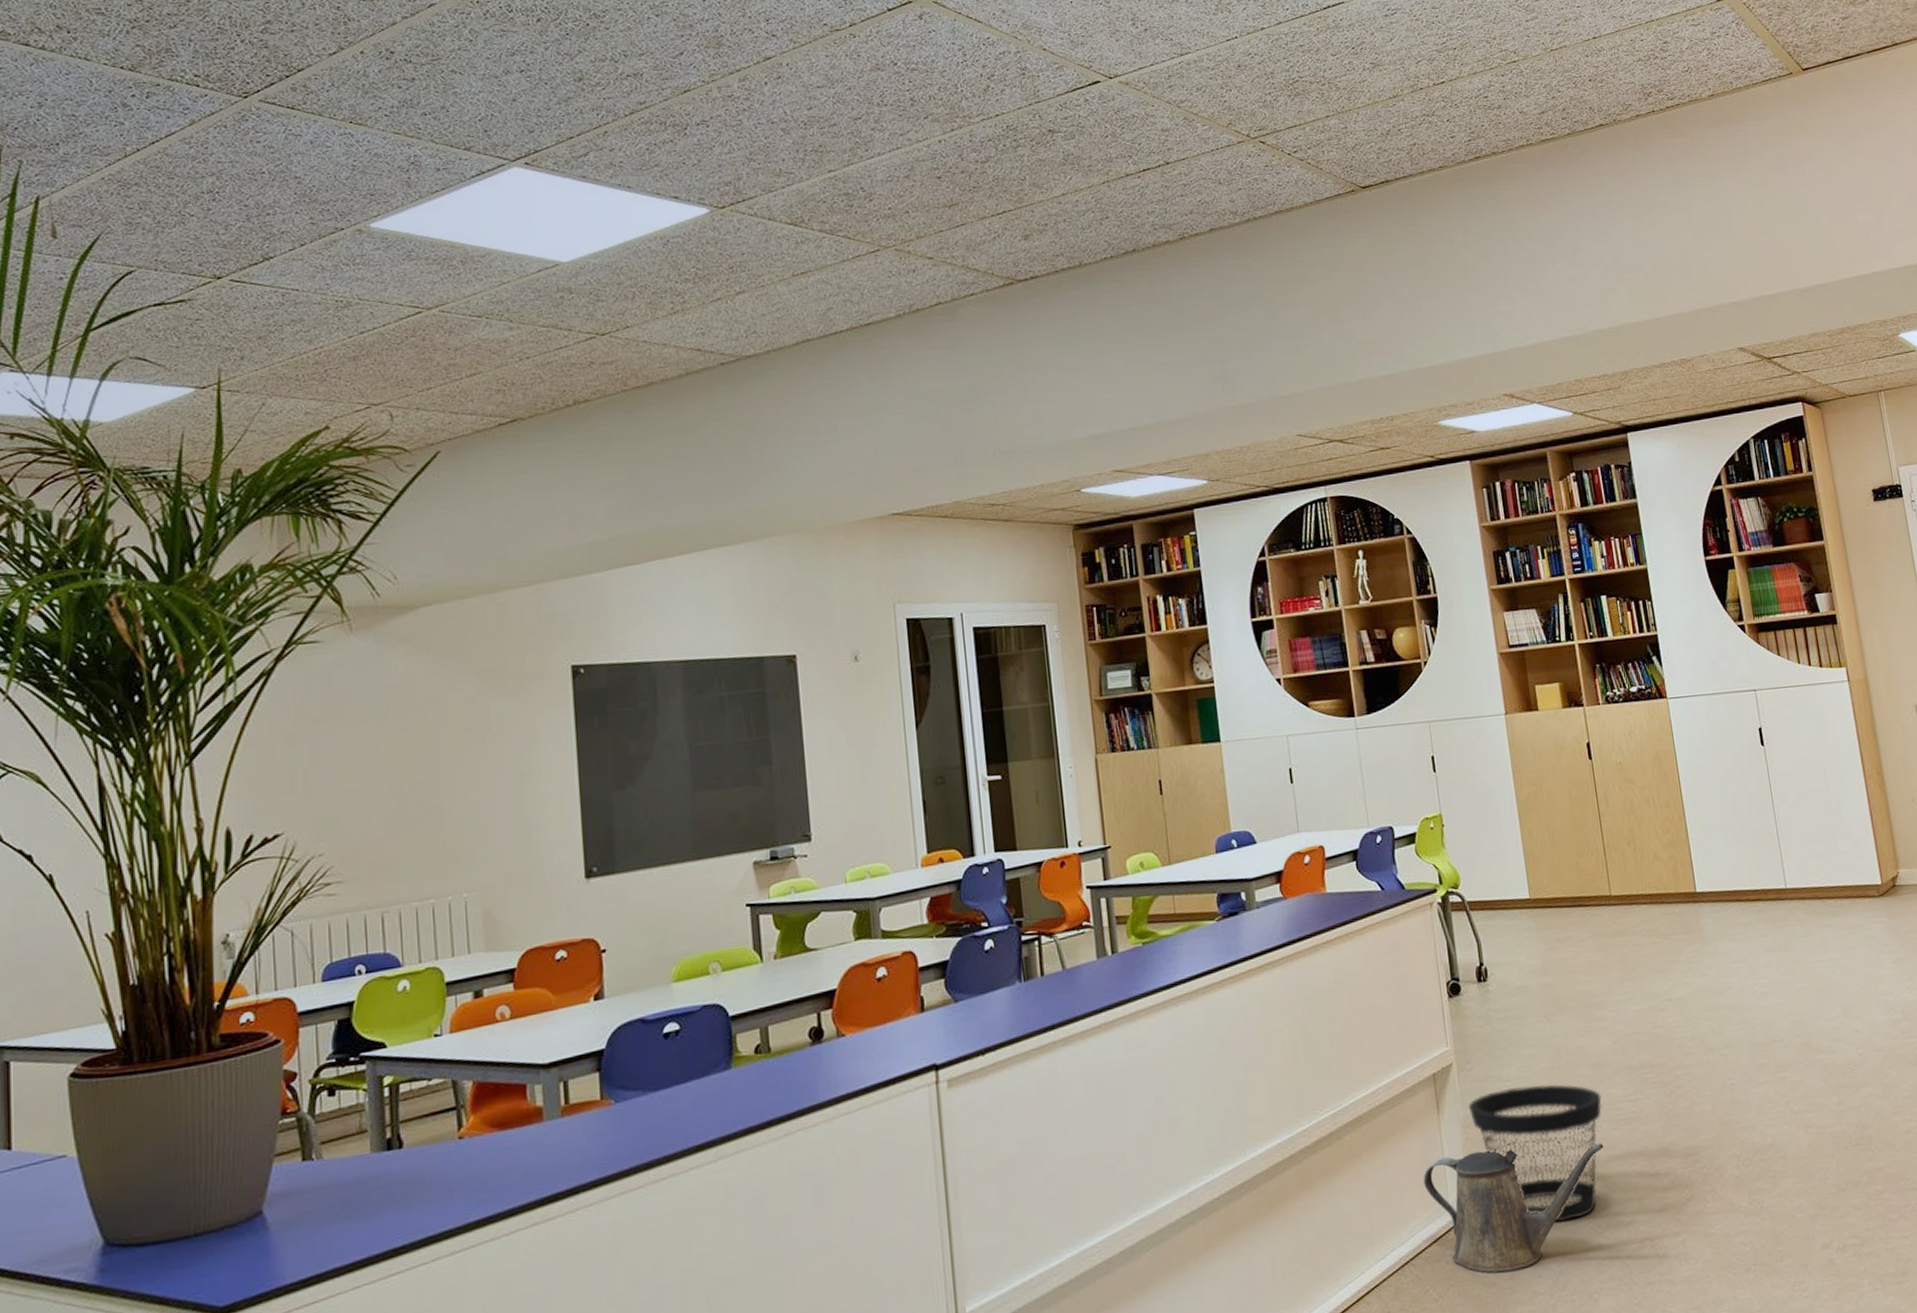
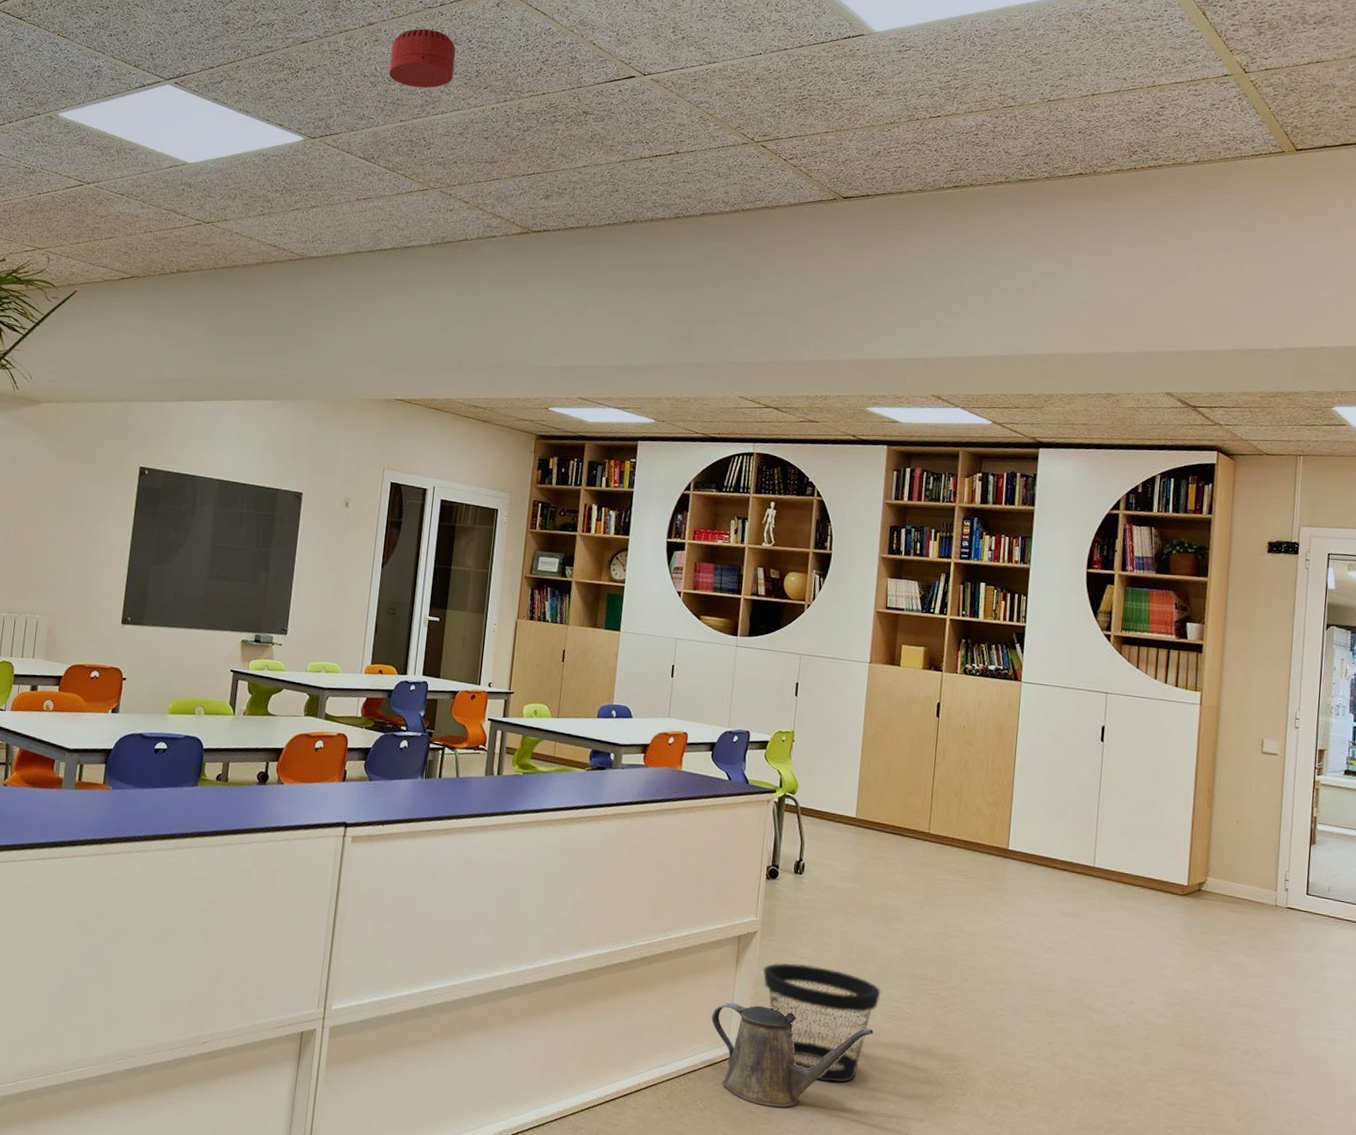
smoke detector: none [799,55,884,129] -> present [388,28,456,89]

